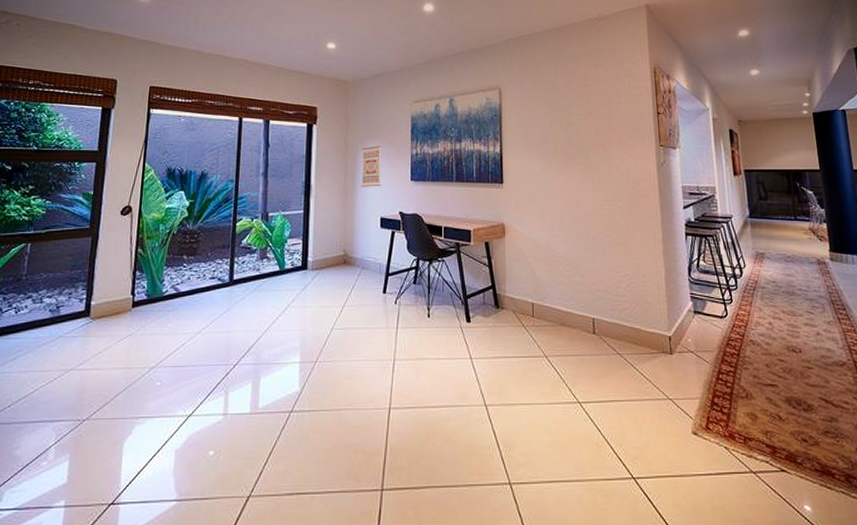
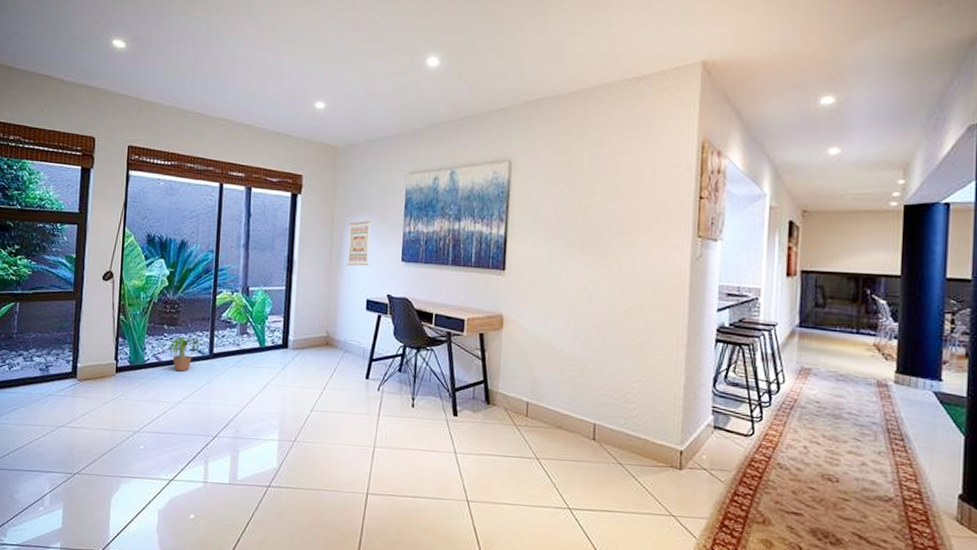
potted plant: none [188,265,219,301] -> present [168,336,199,372]

